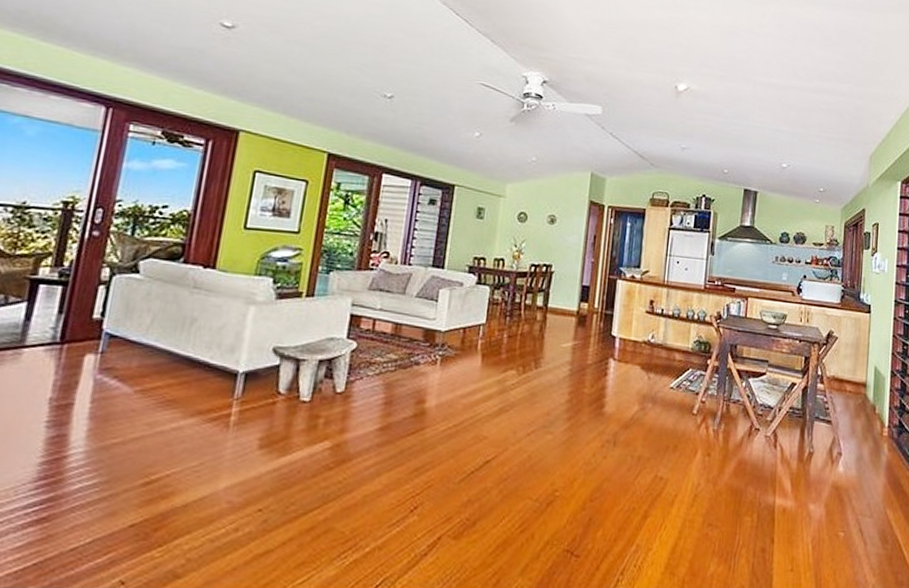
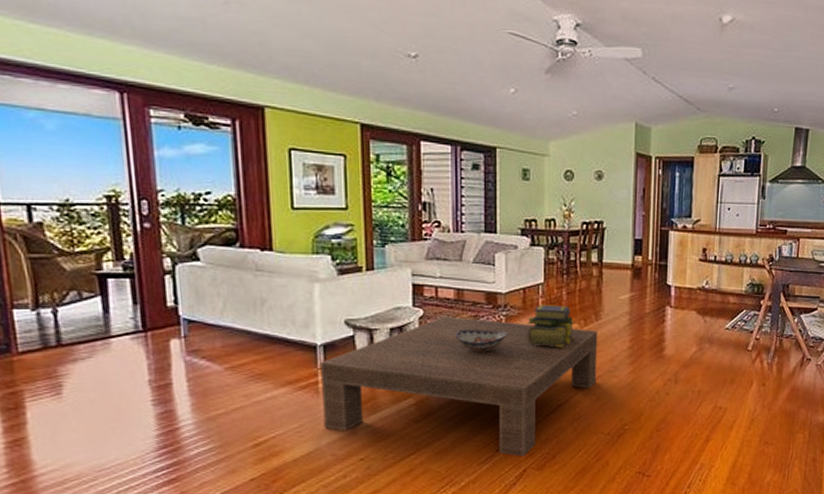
coffee table: none [226,352,537,520] -> present [320,317,598,456]
decorative bowl: none [386,367,442,395] -> present [456,329,508,353]
stack of books: none [461,346,514,396] -> present [526,305,575,348]

